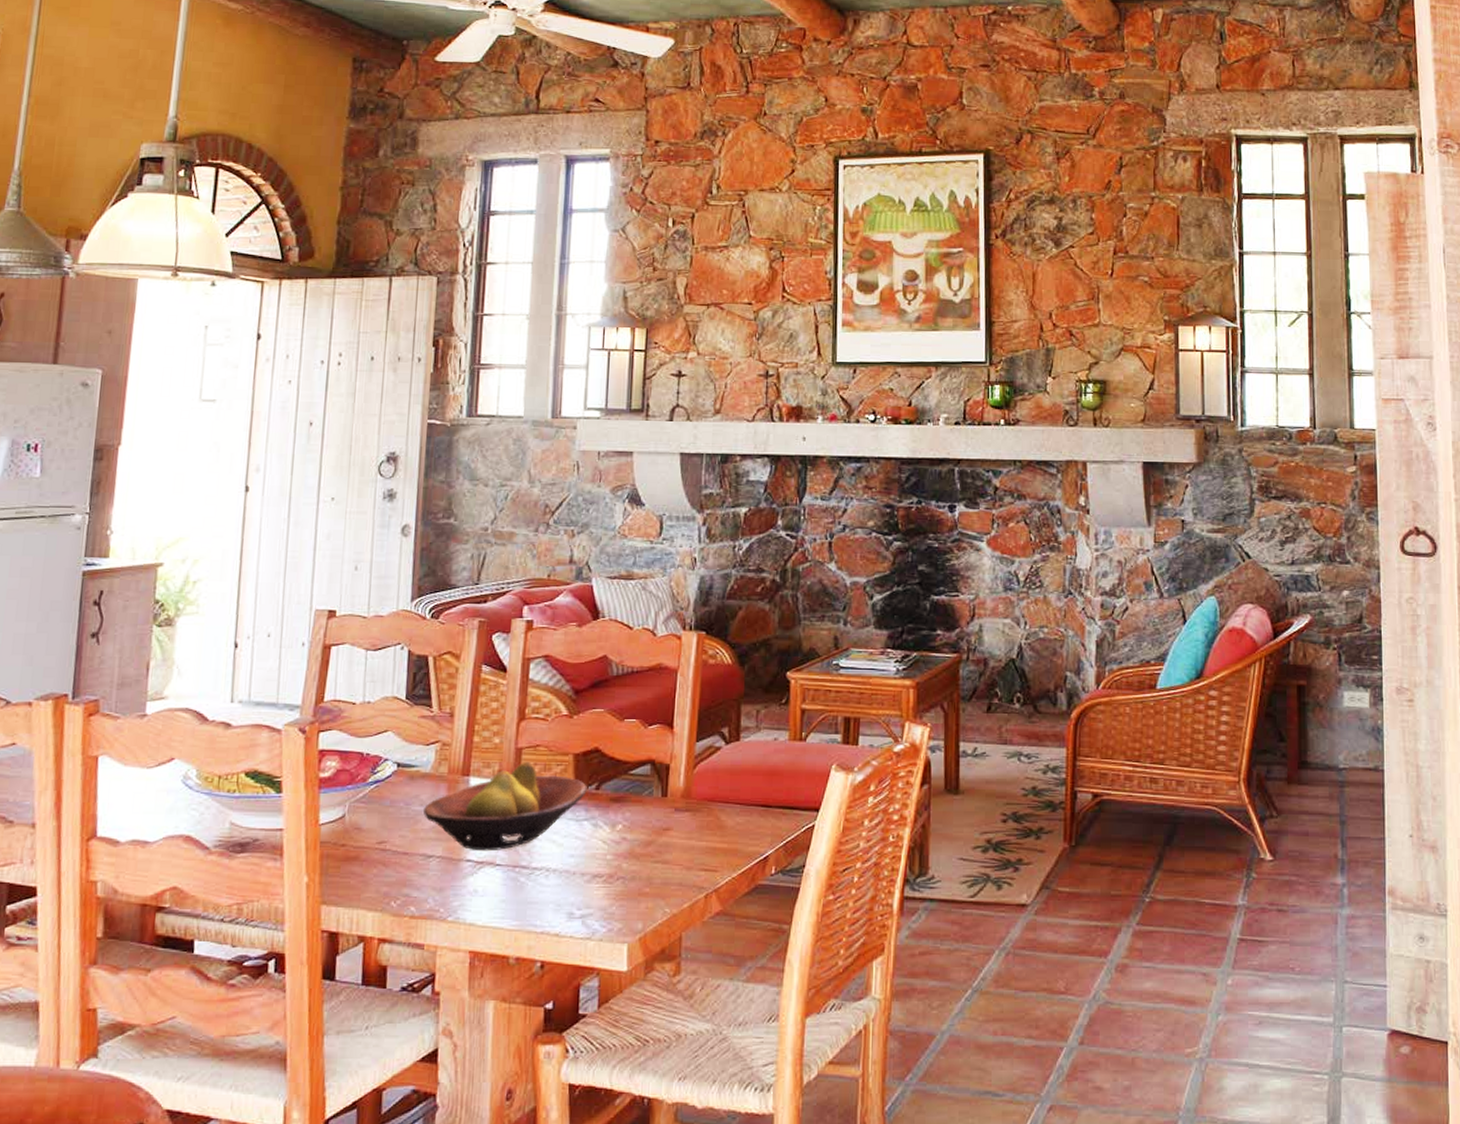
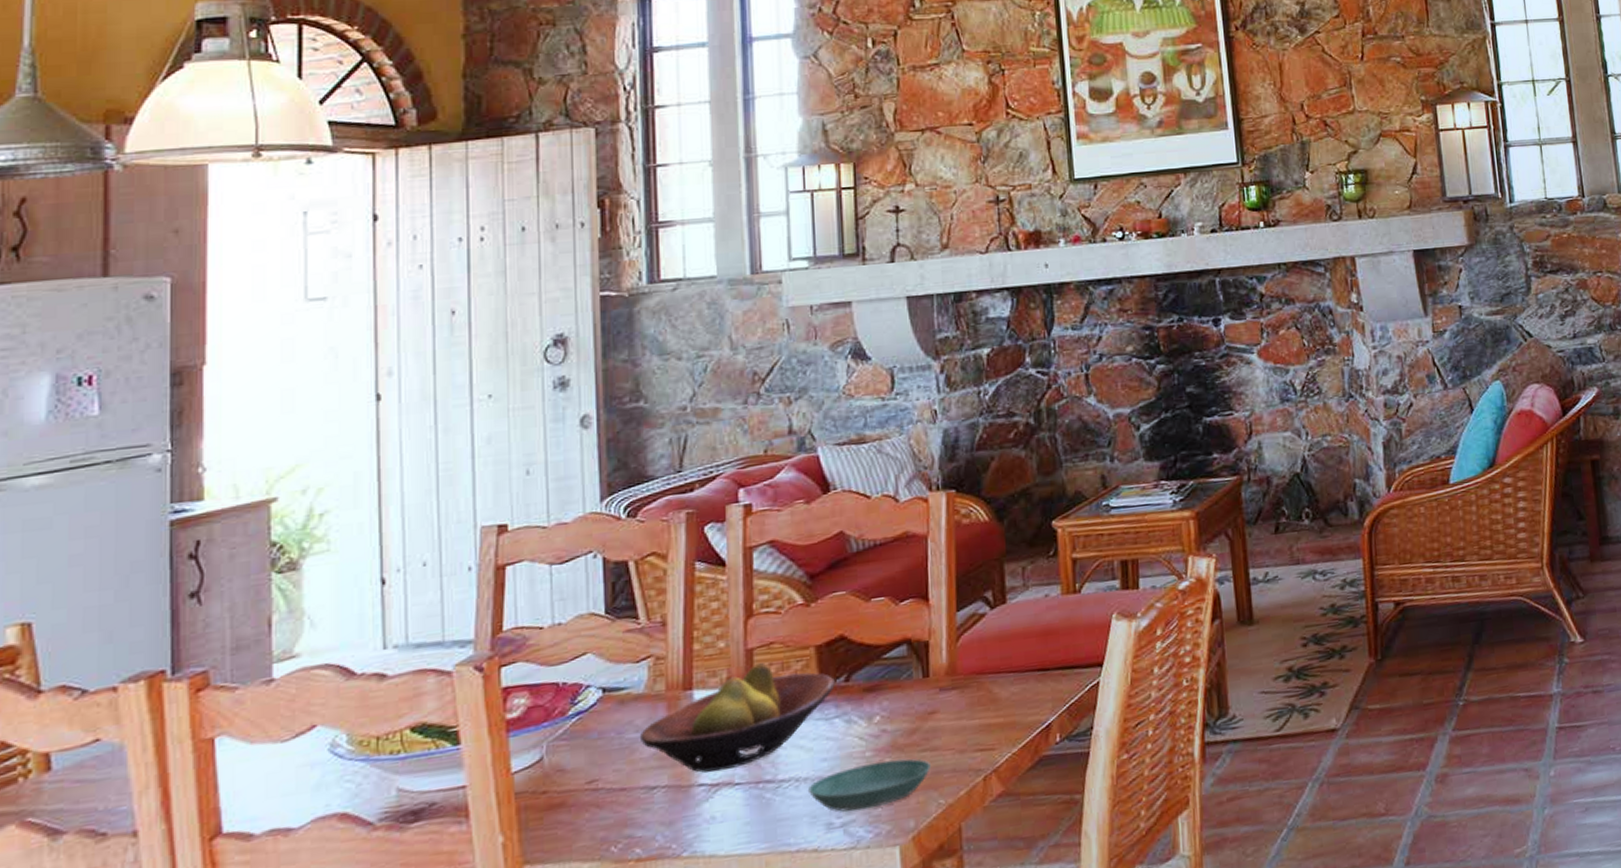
saucer: none [556,866,661,906] -> present [808,759,931,812]

